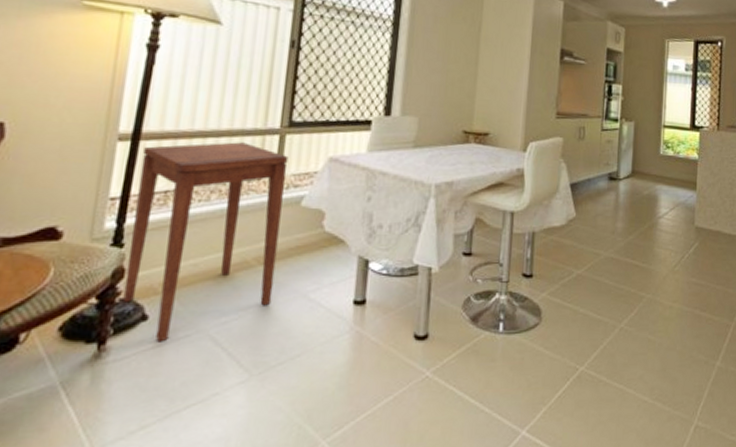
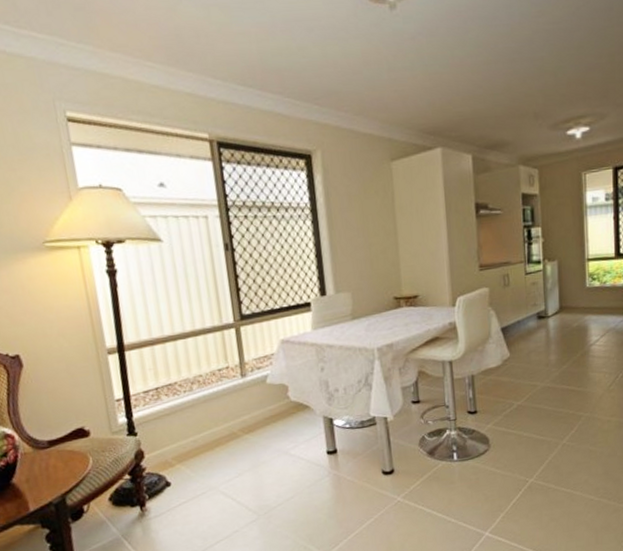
side table: present [122,142,289,343] -> none [130,339,261,501]

